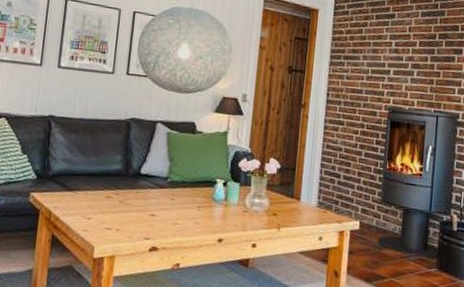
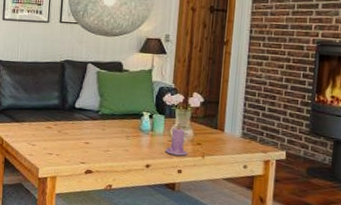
candle: none [239,193,263,228] -> present [165,125,188,156]

